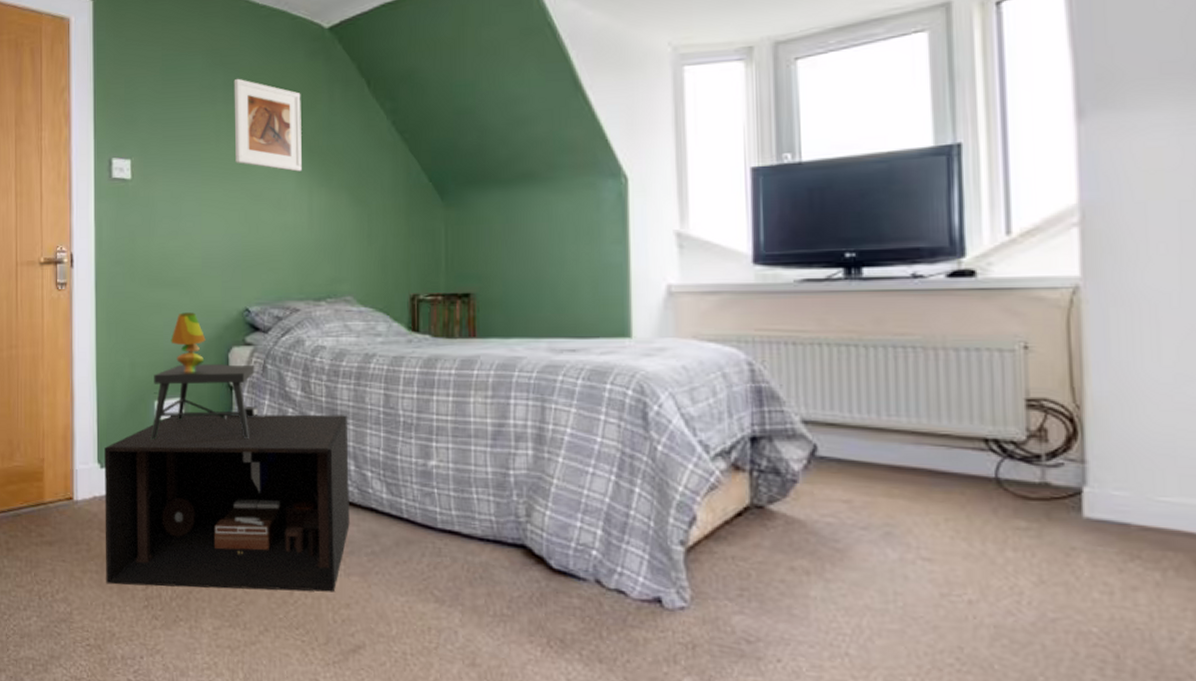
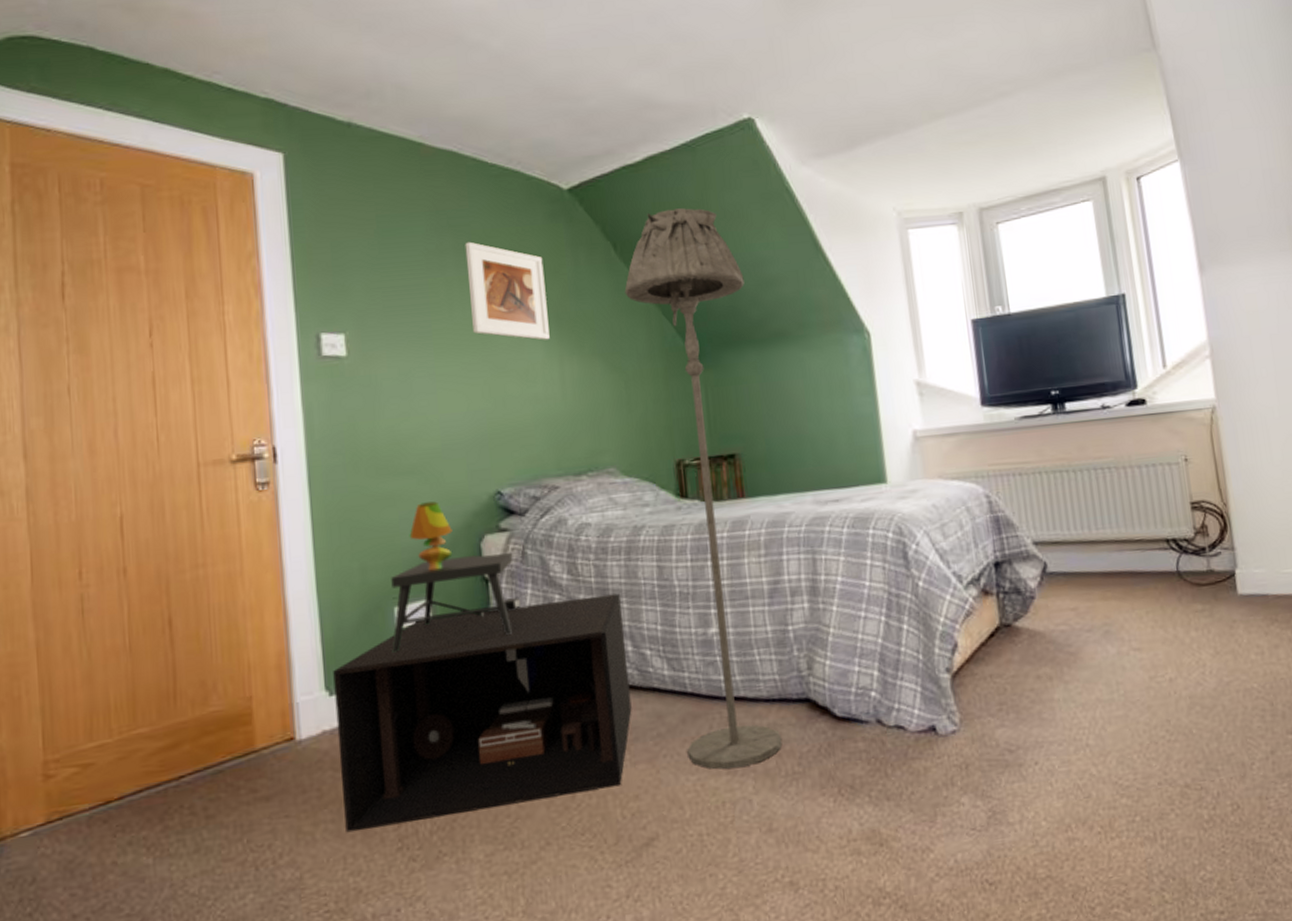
floor lamp: none [374,45,495,599] -> present [624,208,783,770]

